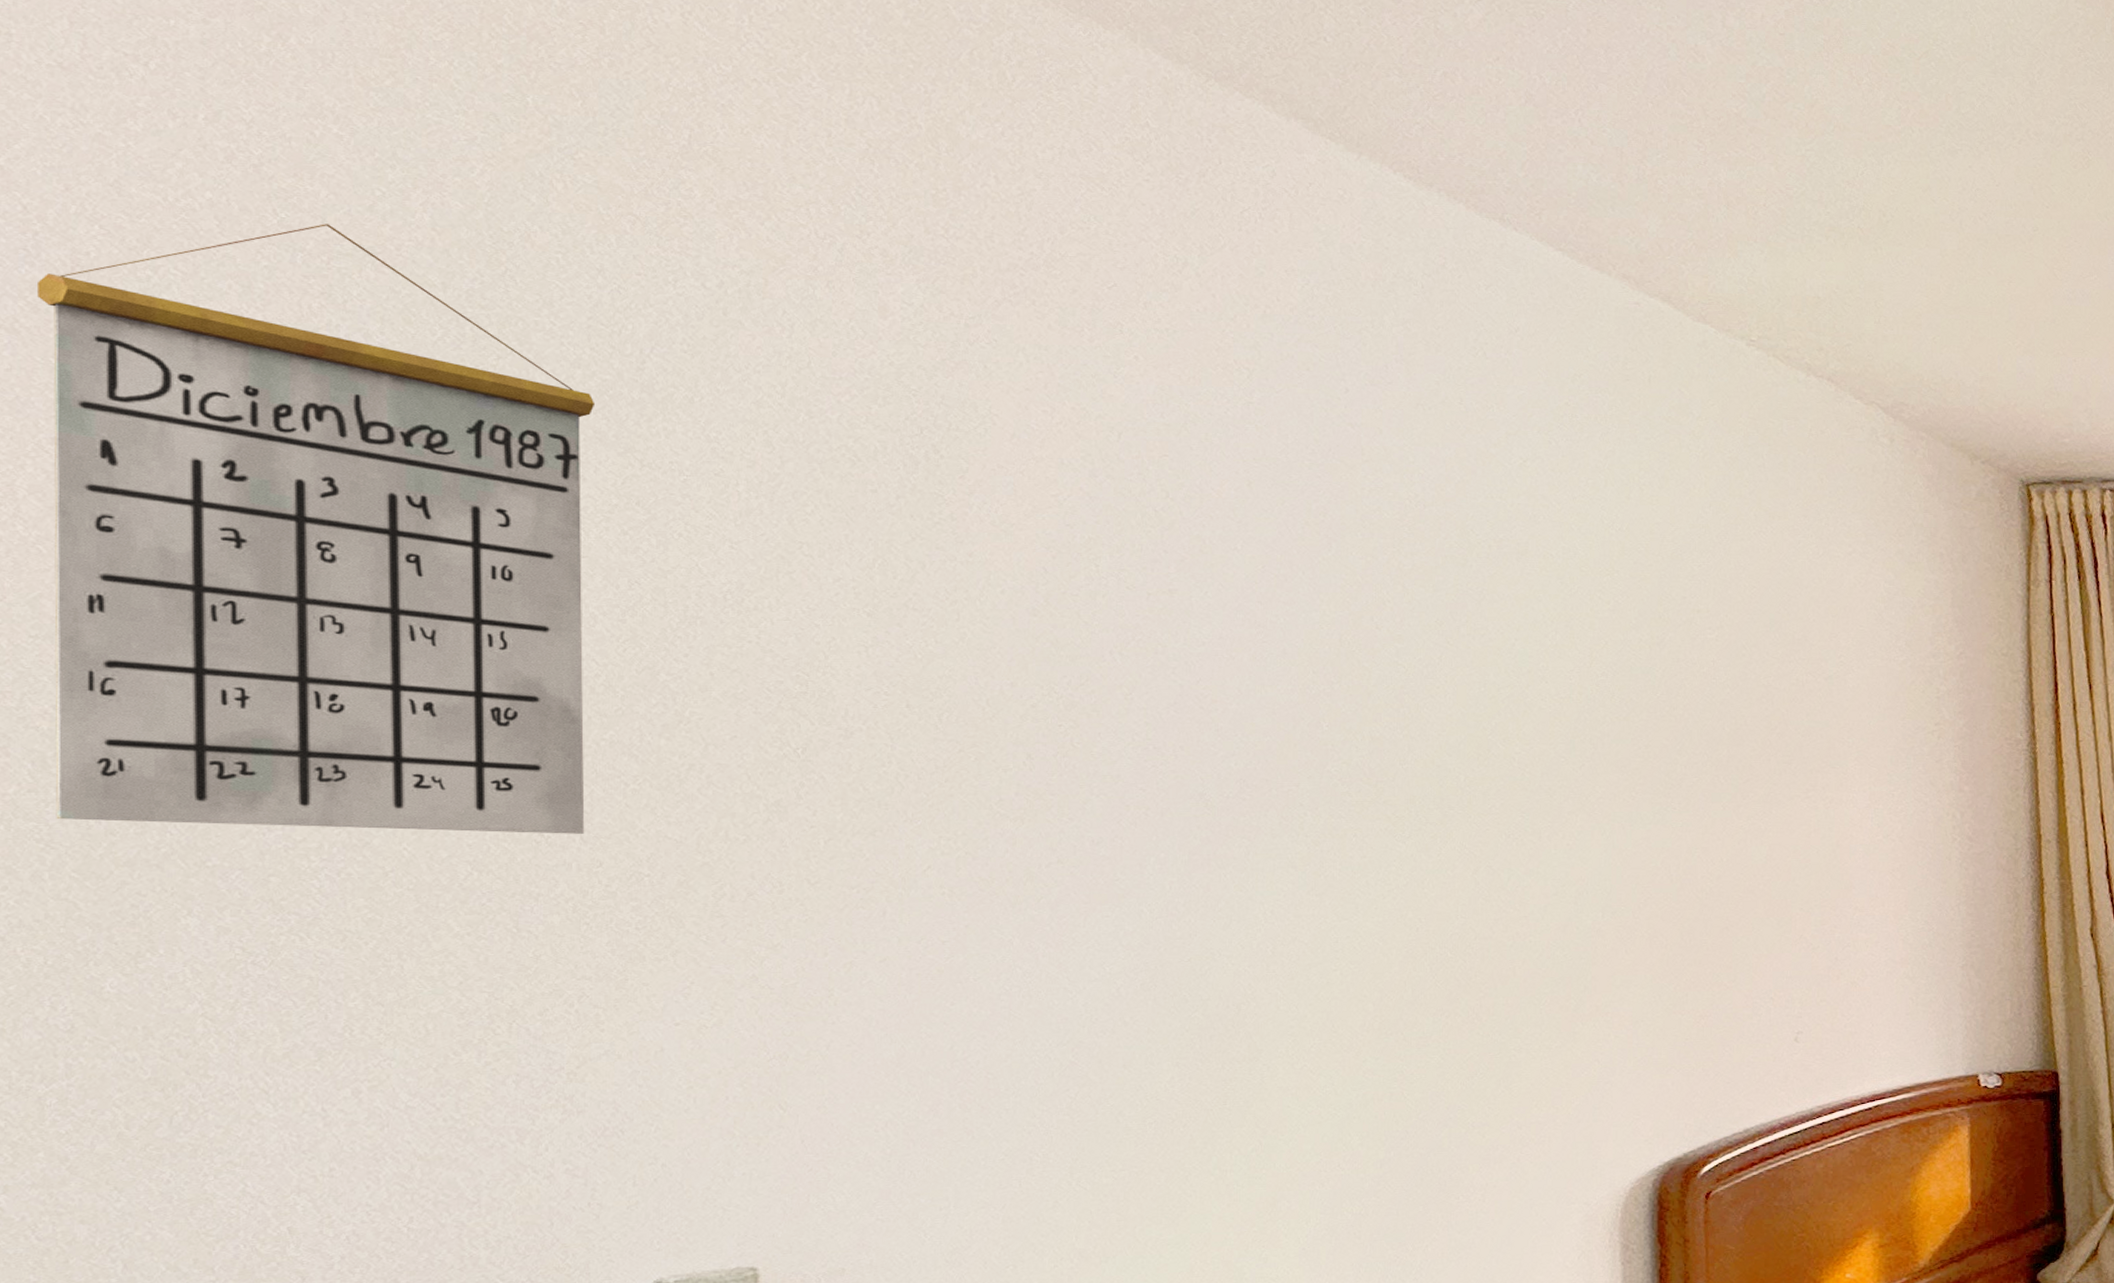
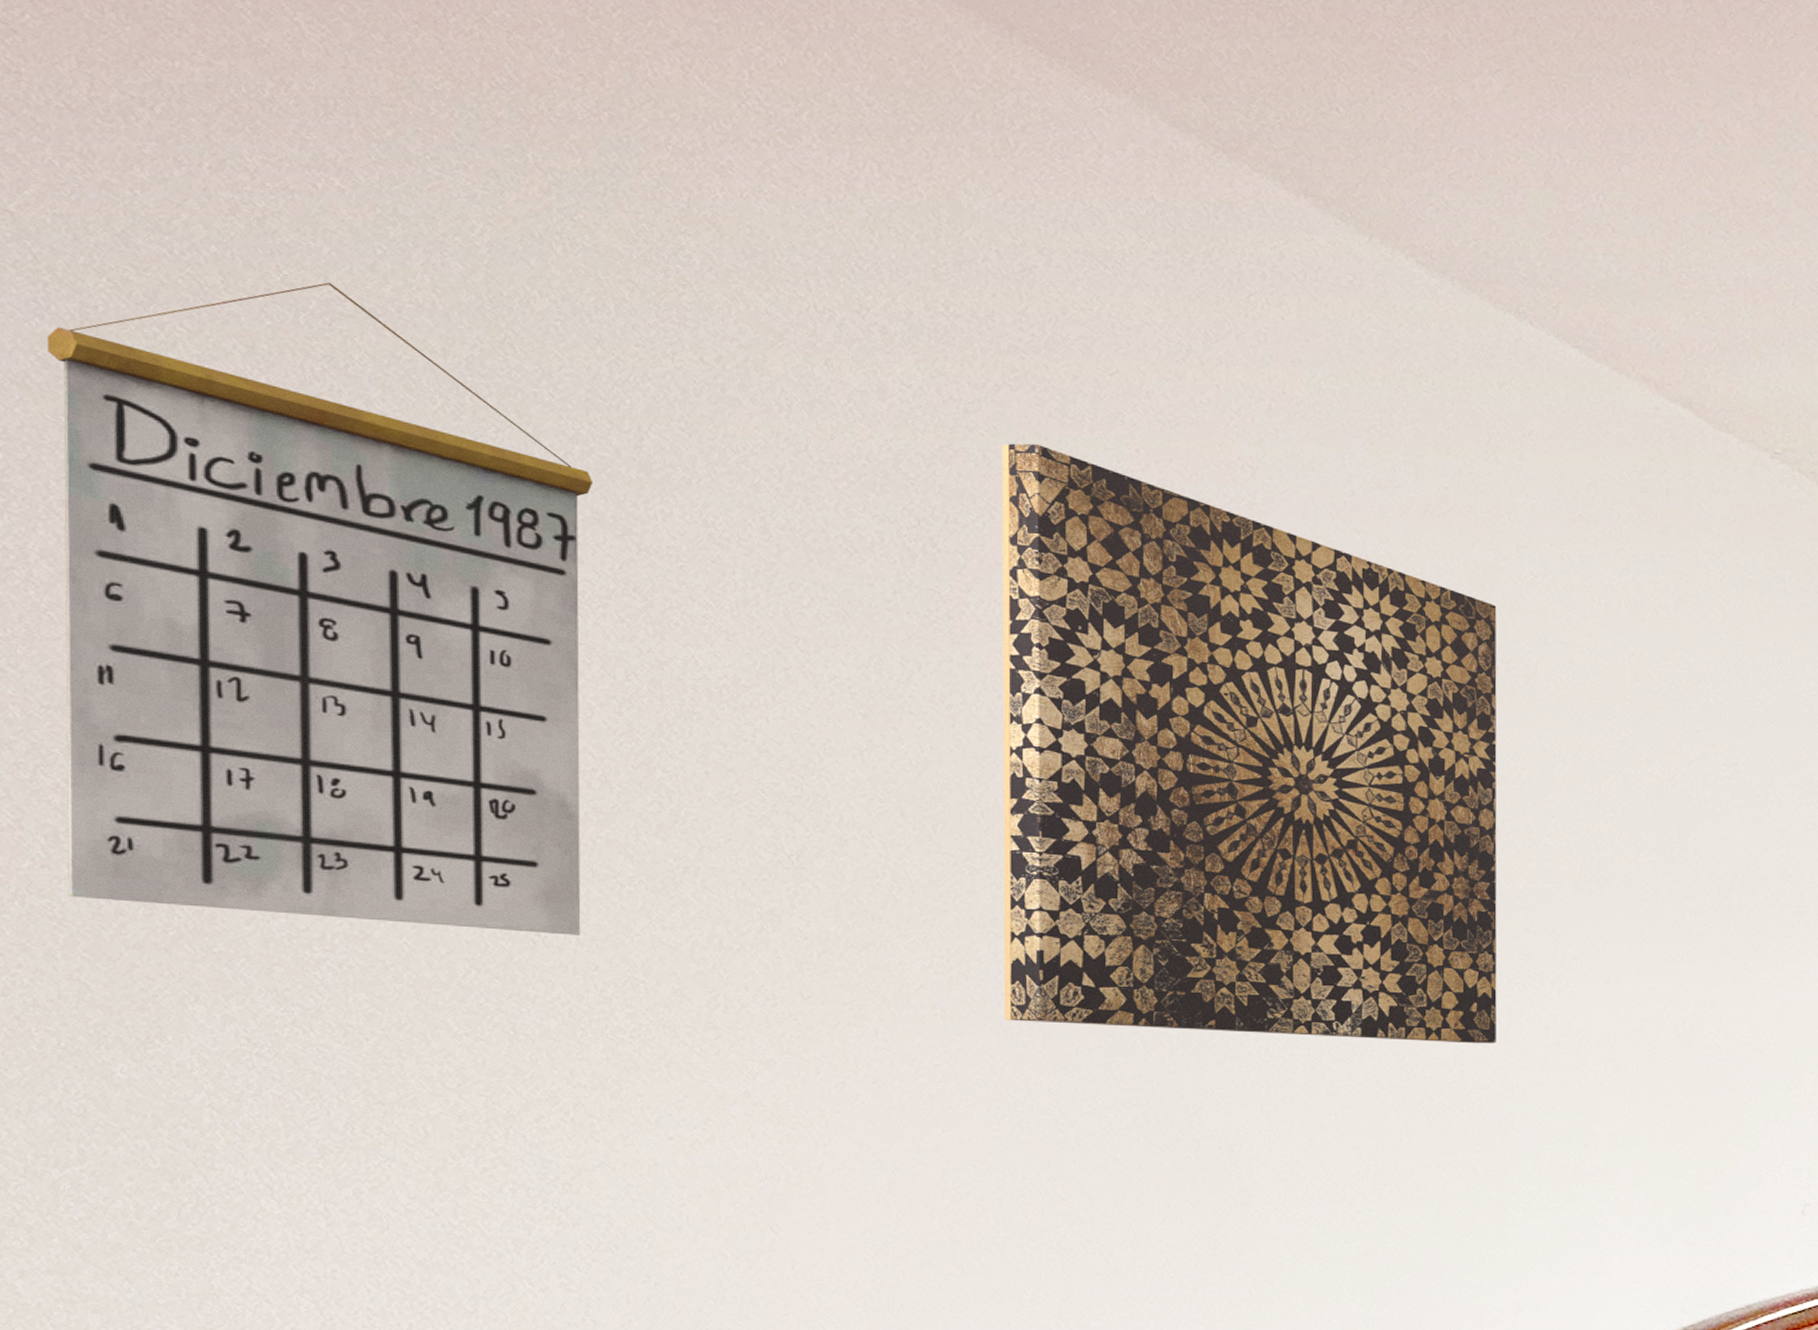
wall art: none [1002,354,1497,898] -> present [1001,443,1497,1044]

